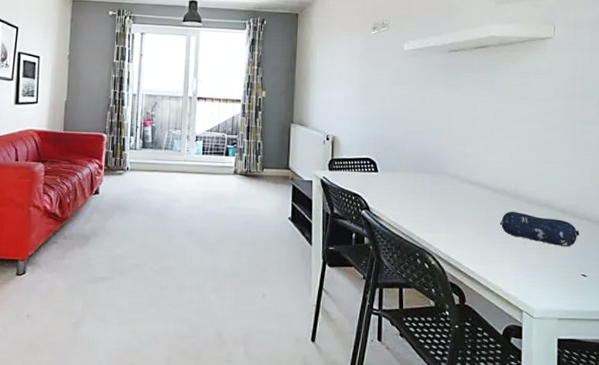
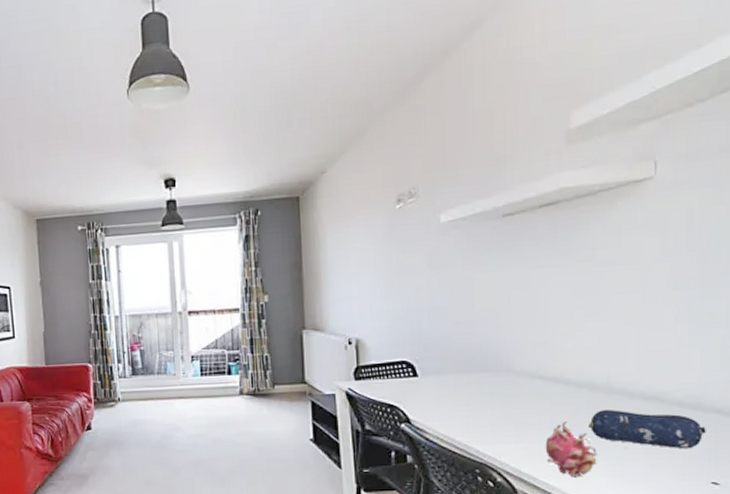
fruit: none [468,218,506,265] -> present [545,421,599,478]

